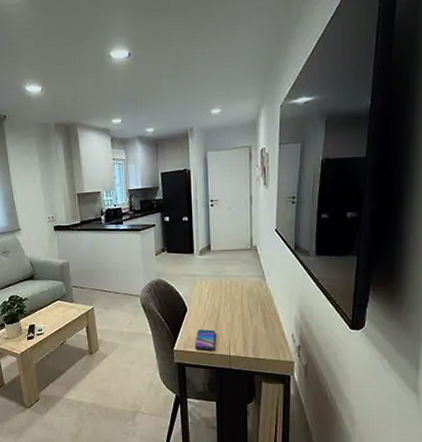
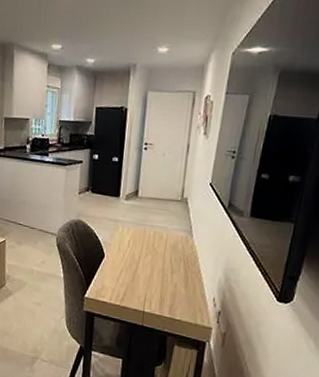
smartphone: present [194,329,216,350] -> none [107,279,132,303]

